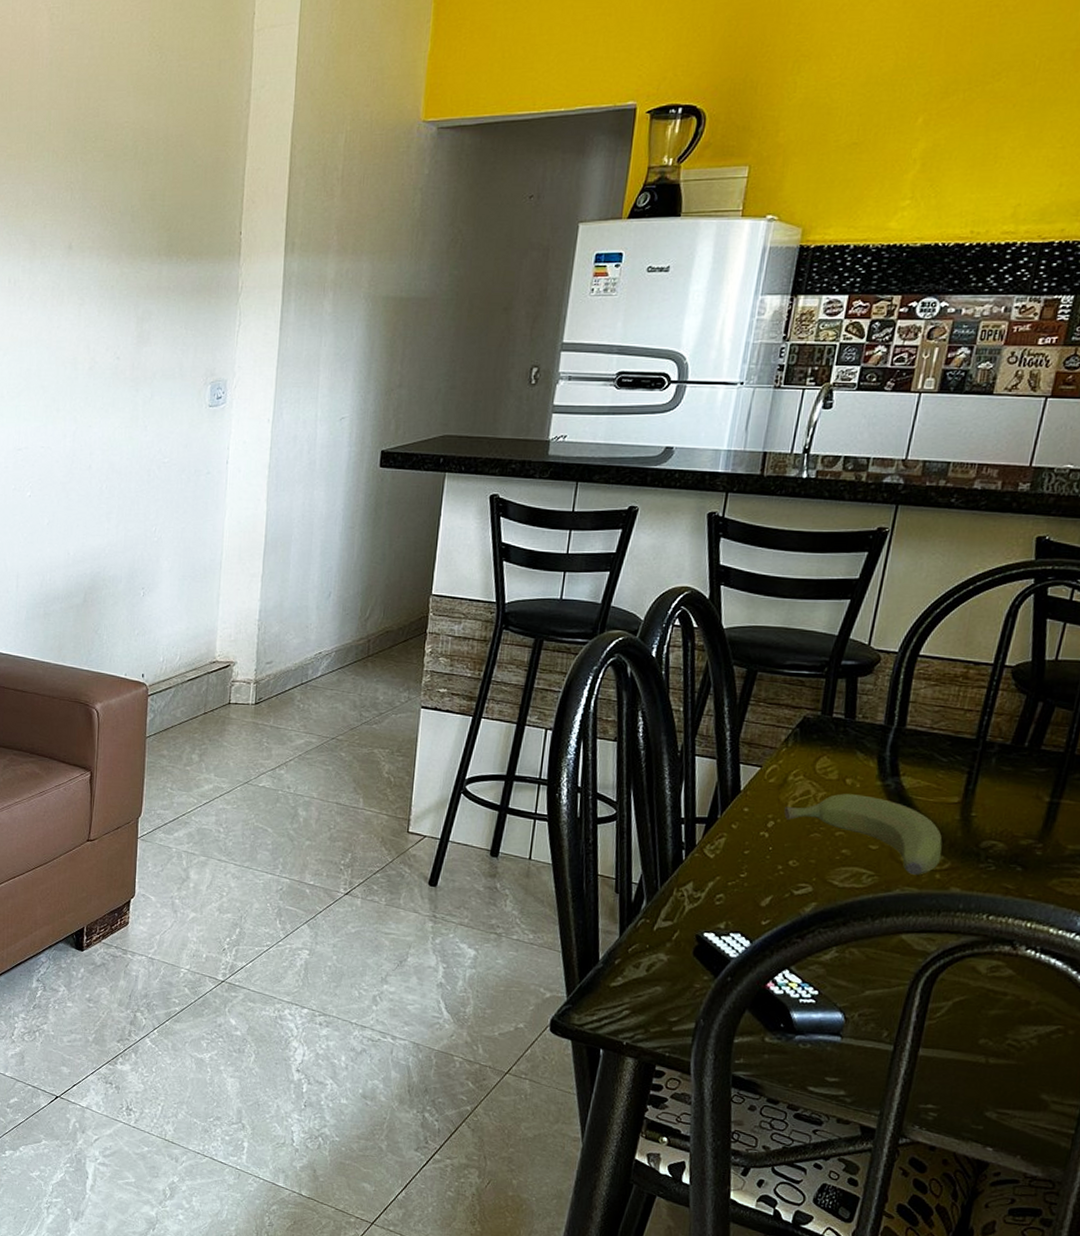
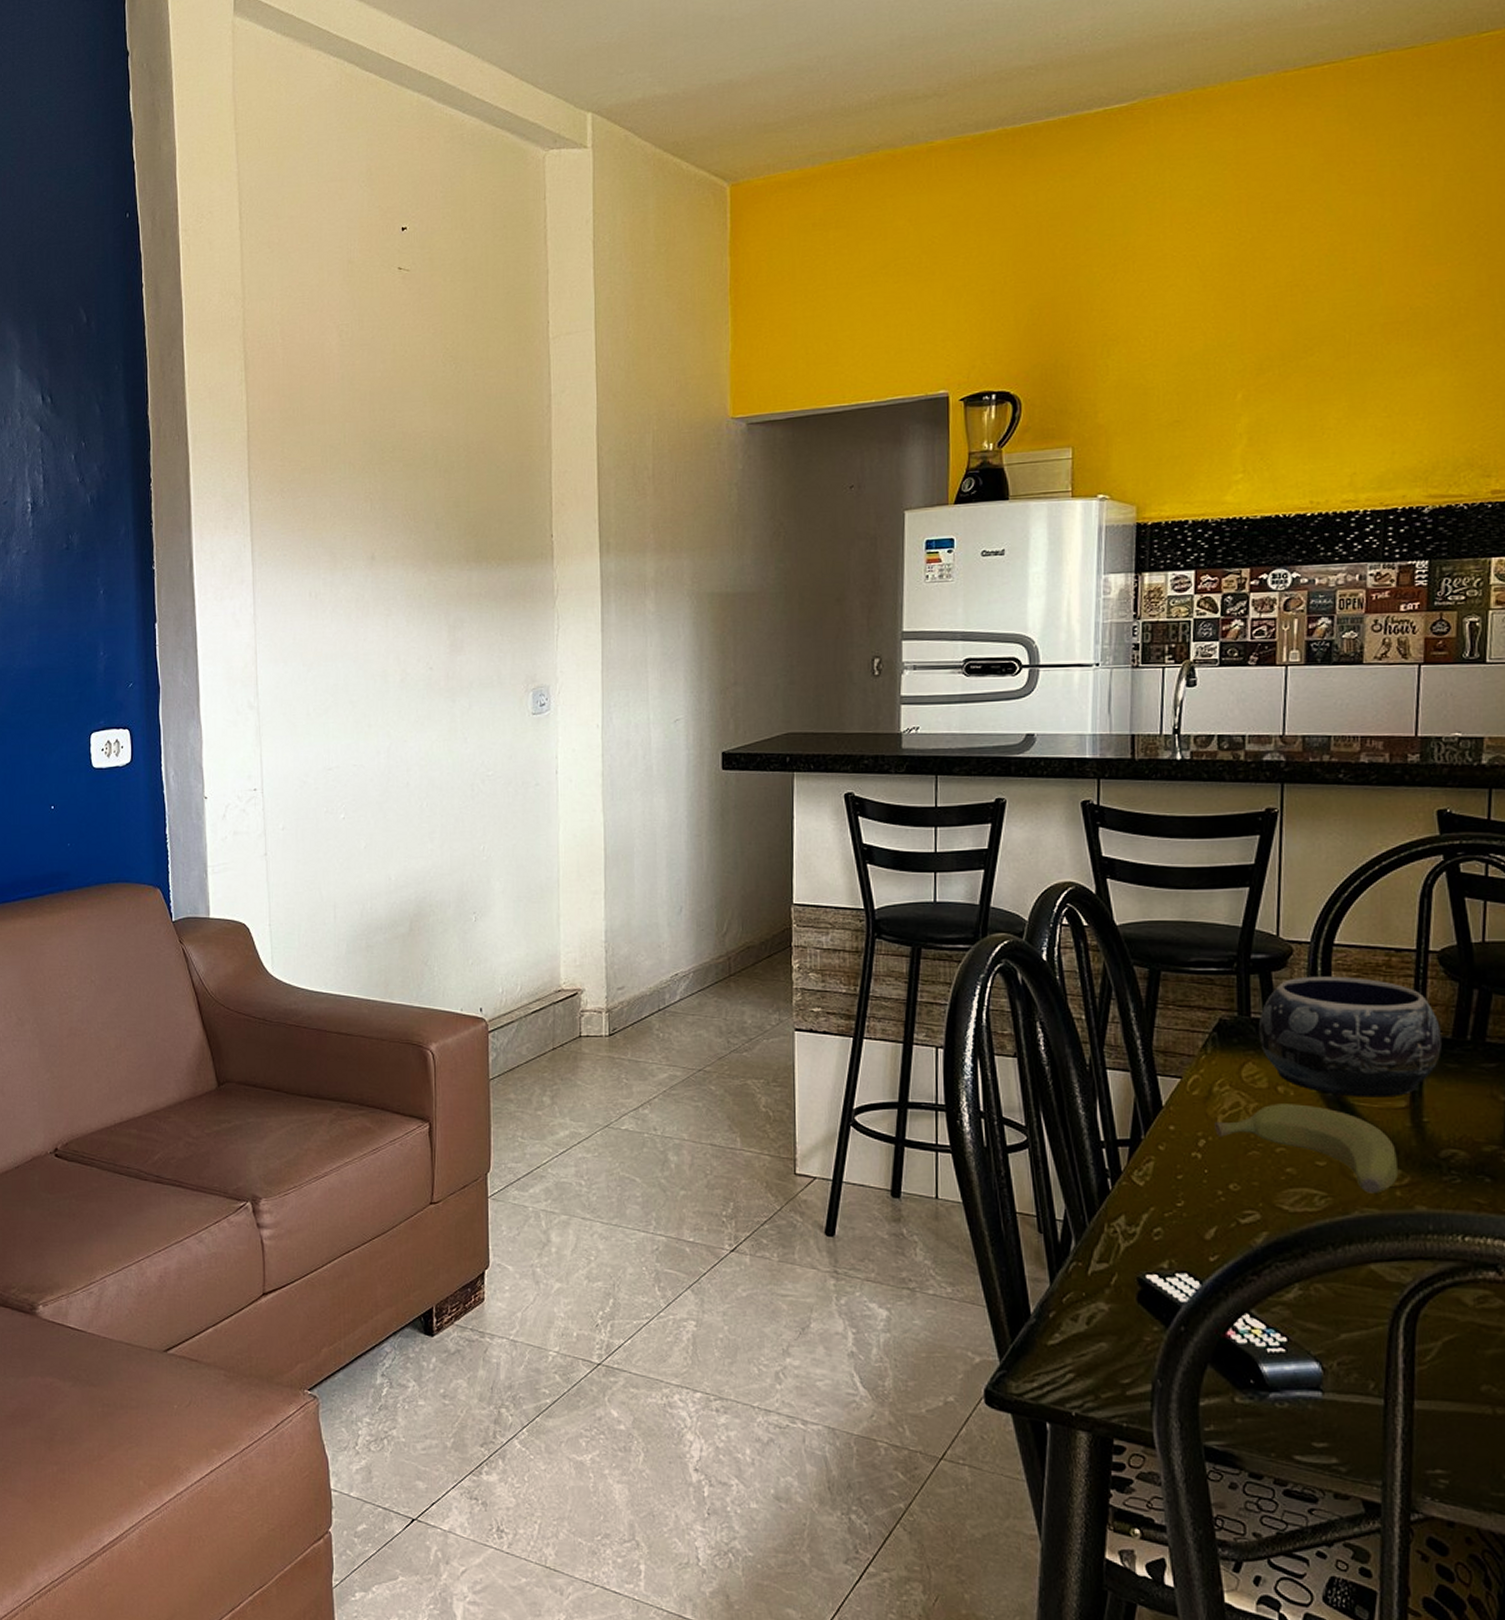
decorative bowl: none [836,683,1003,794] -> present [1258,976,1442,1098]

